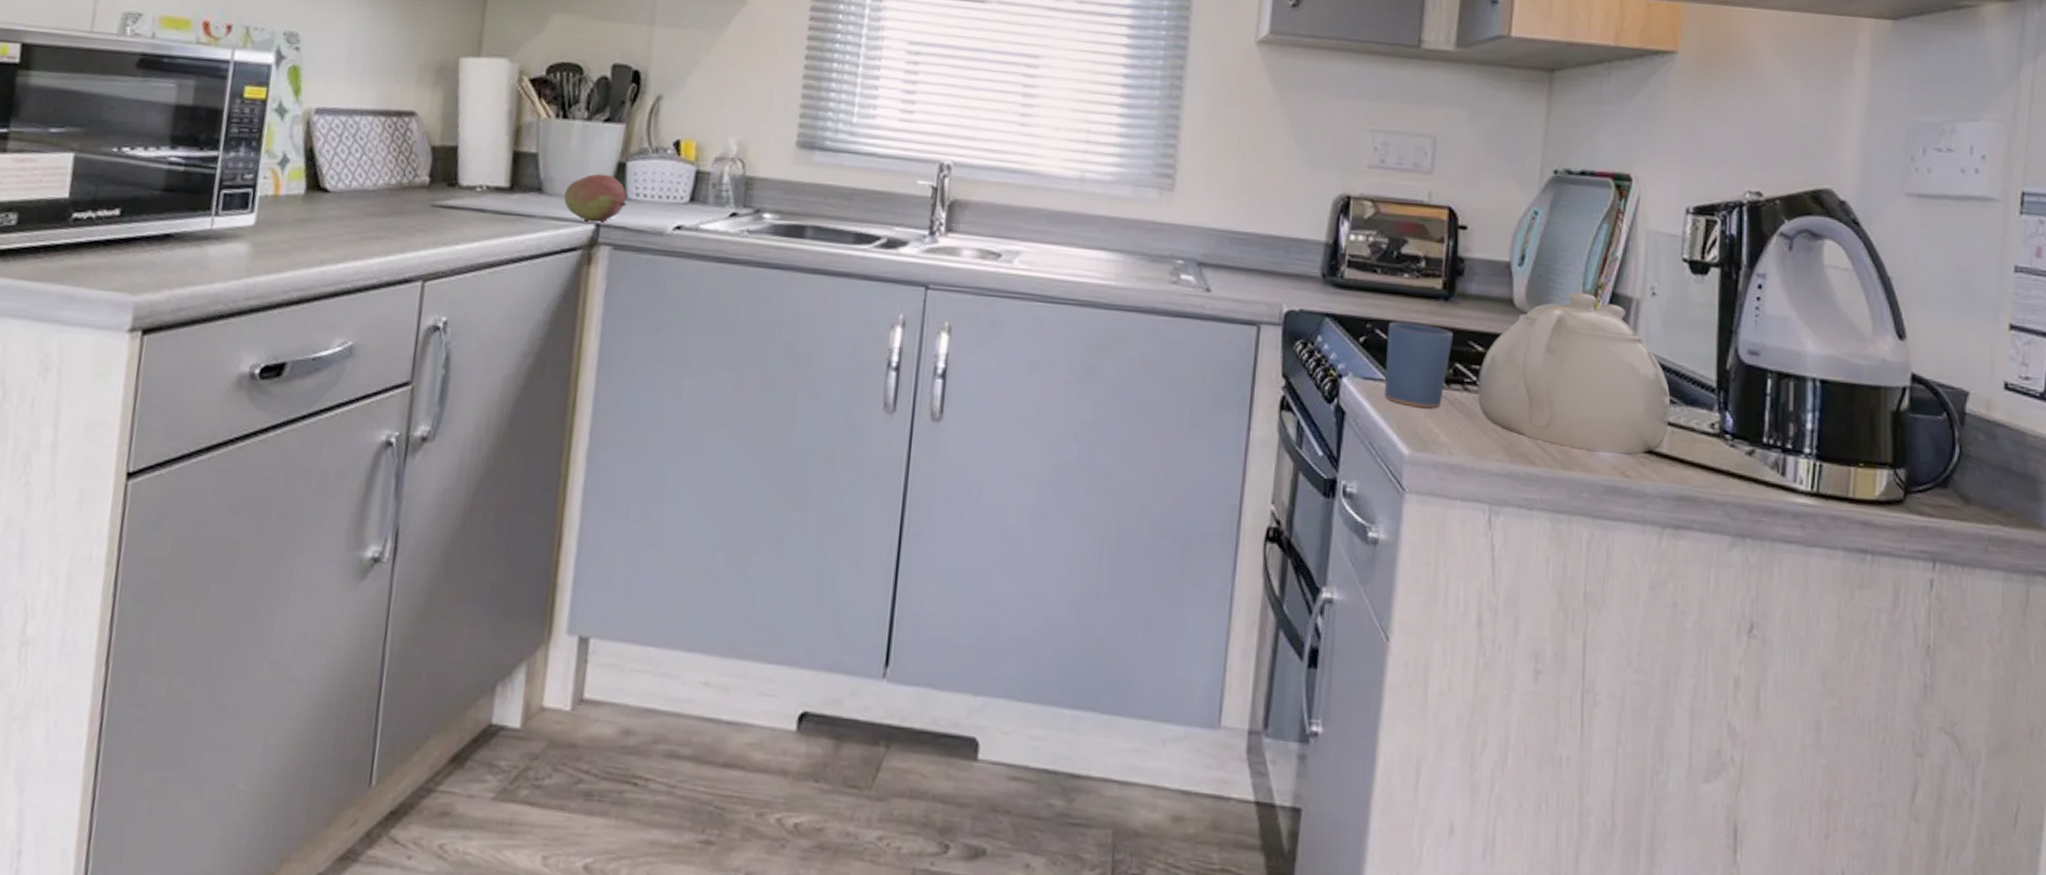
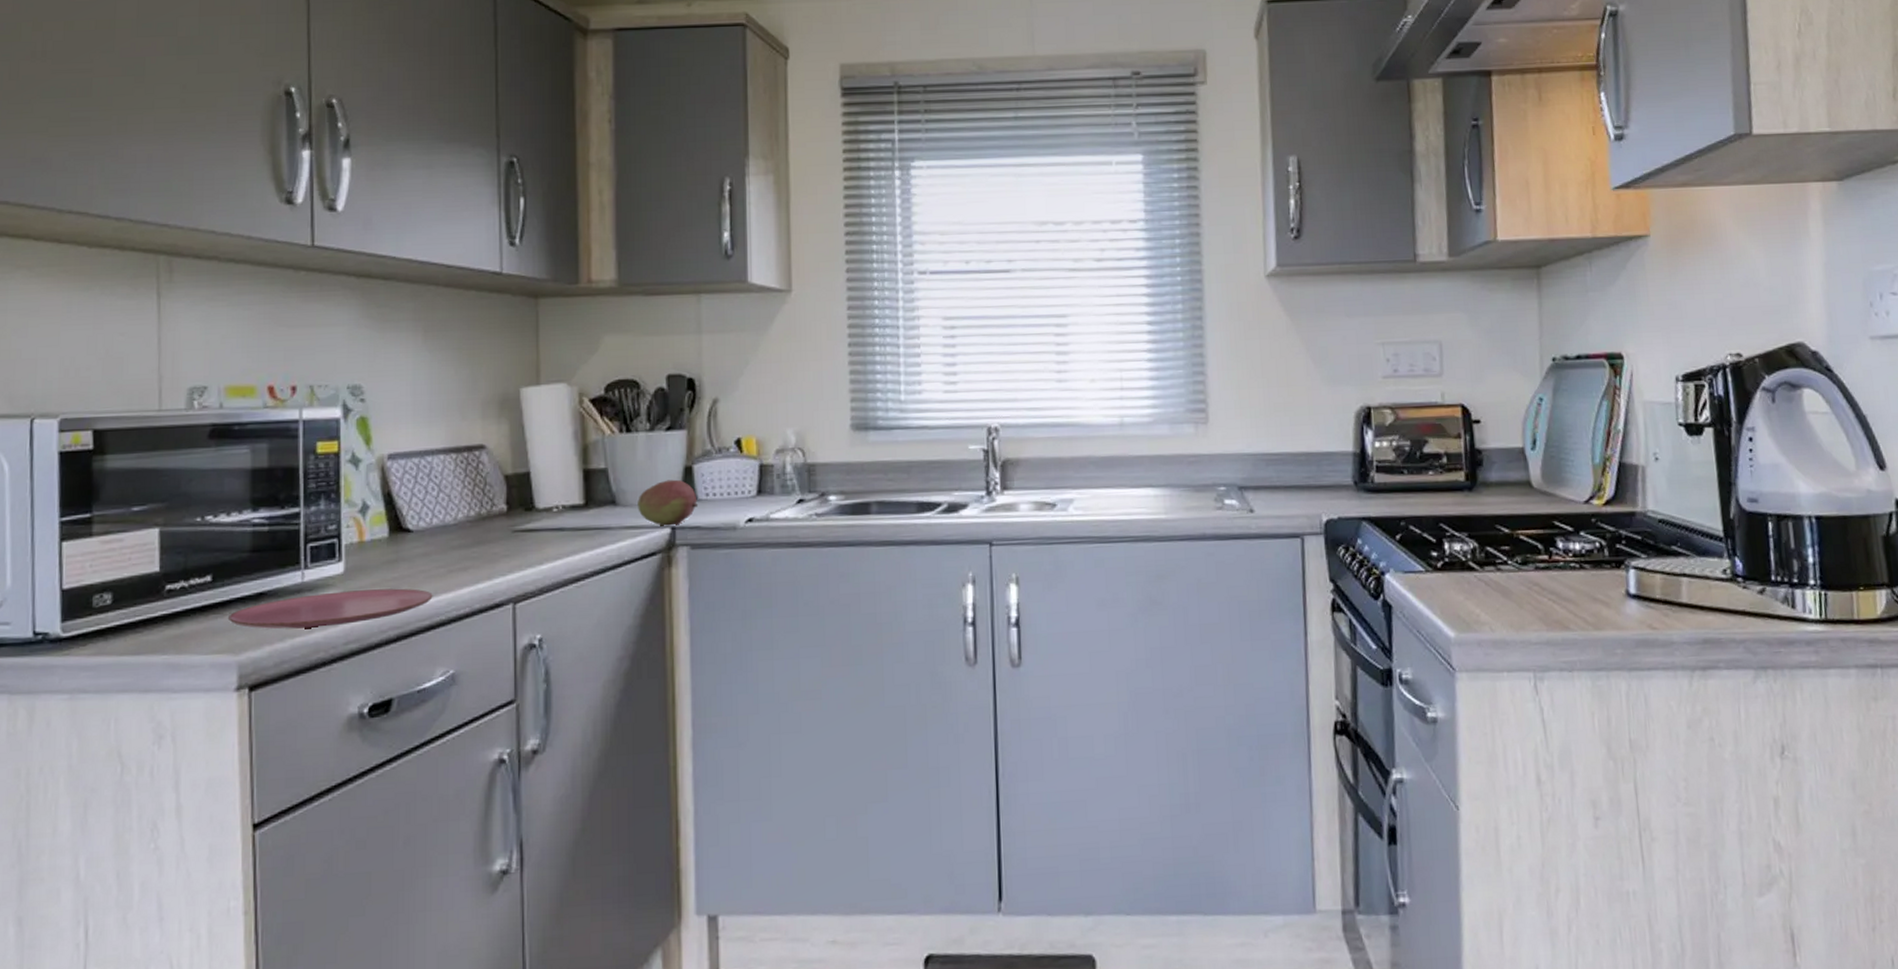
plate: none [130,243,342,279] -> present [227,588,433,630]
mug: present [1385,321,1454,409] -> none [1420,515,1481,593]
teapot: present [1477,291,1671,455] -> none [1508,466,1686,610]

